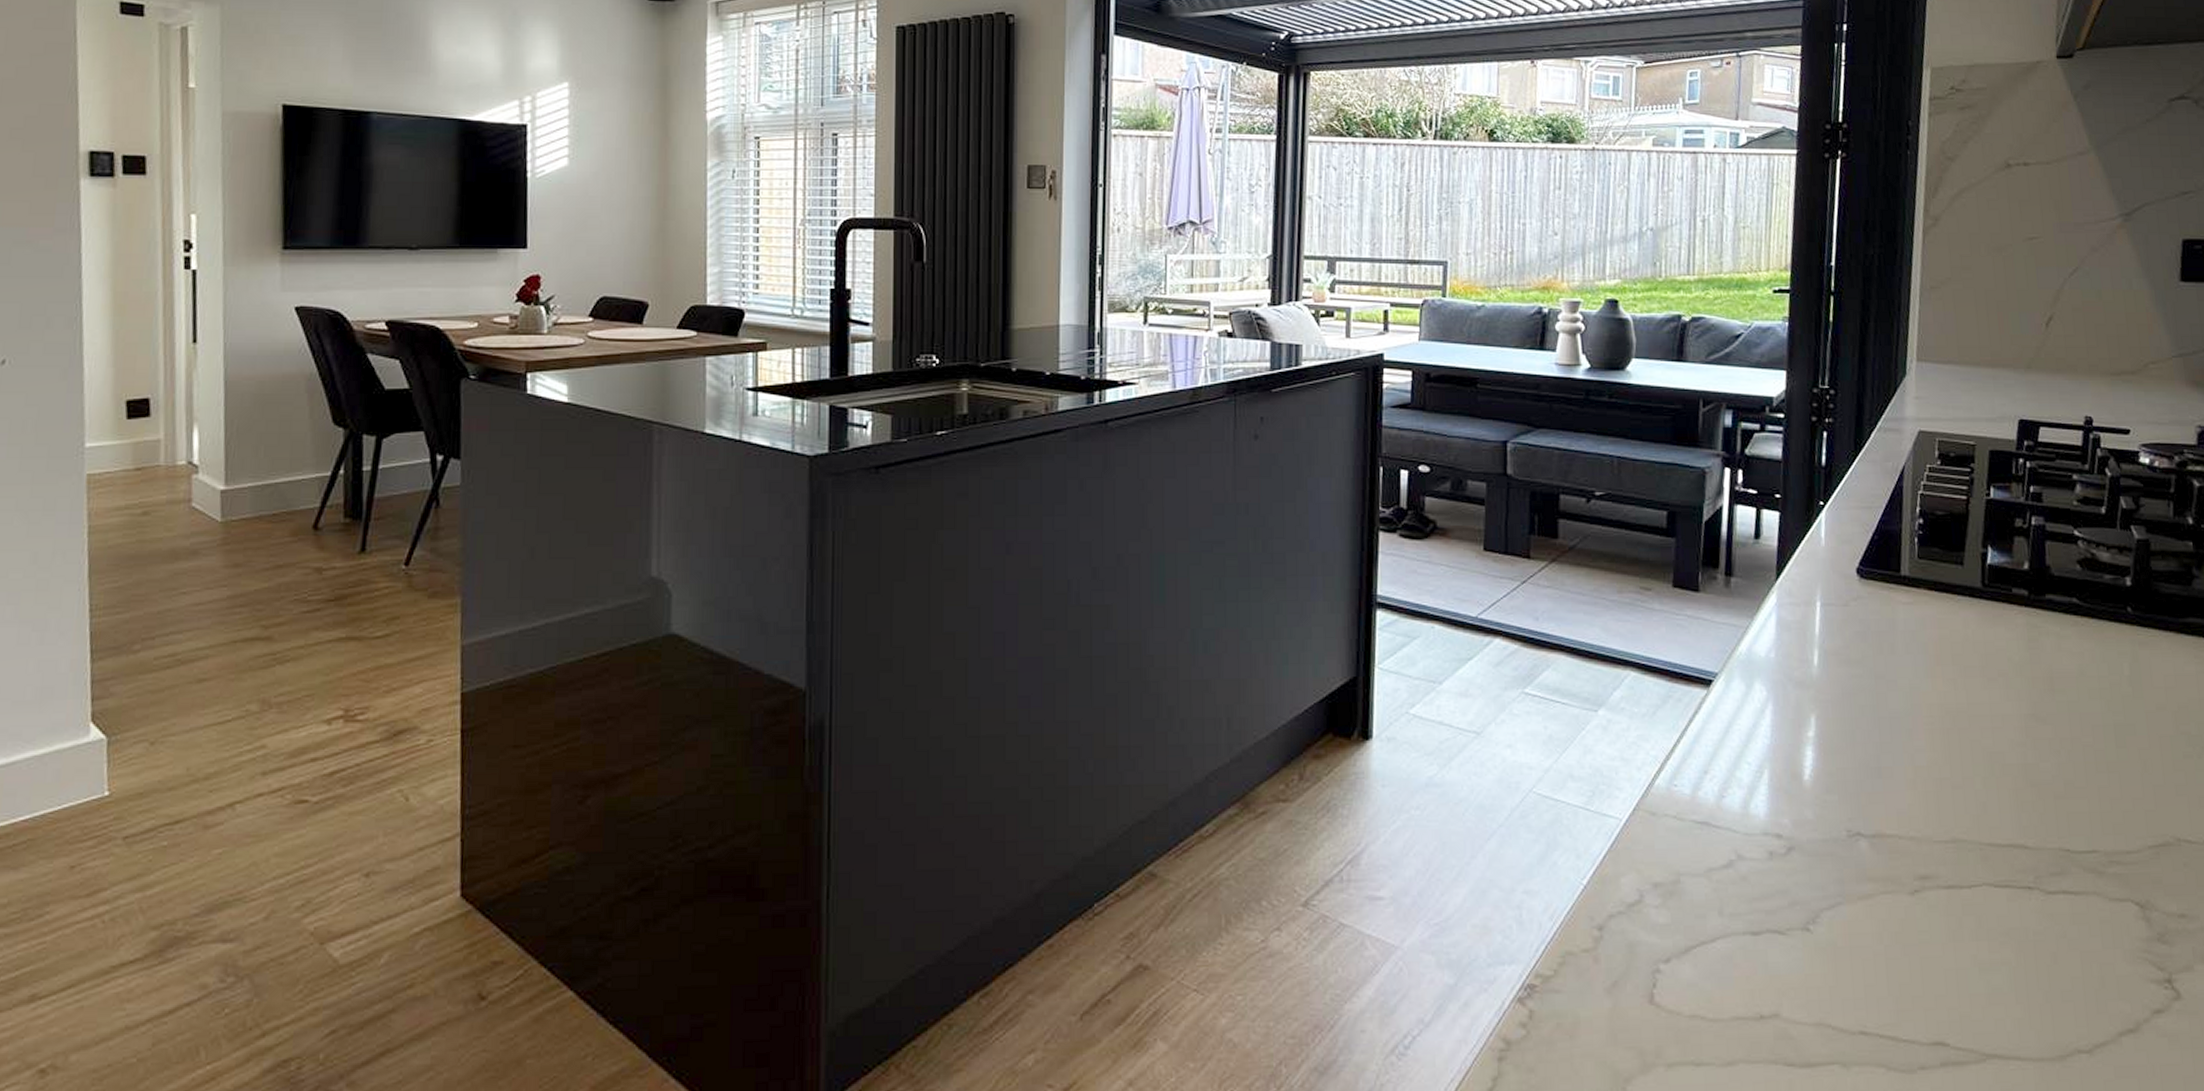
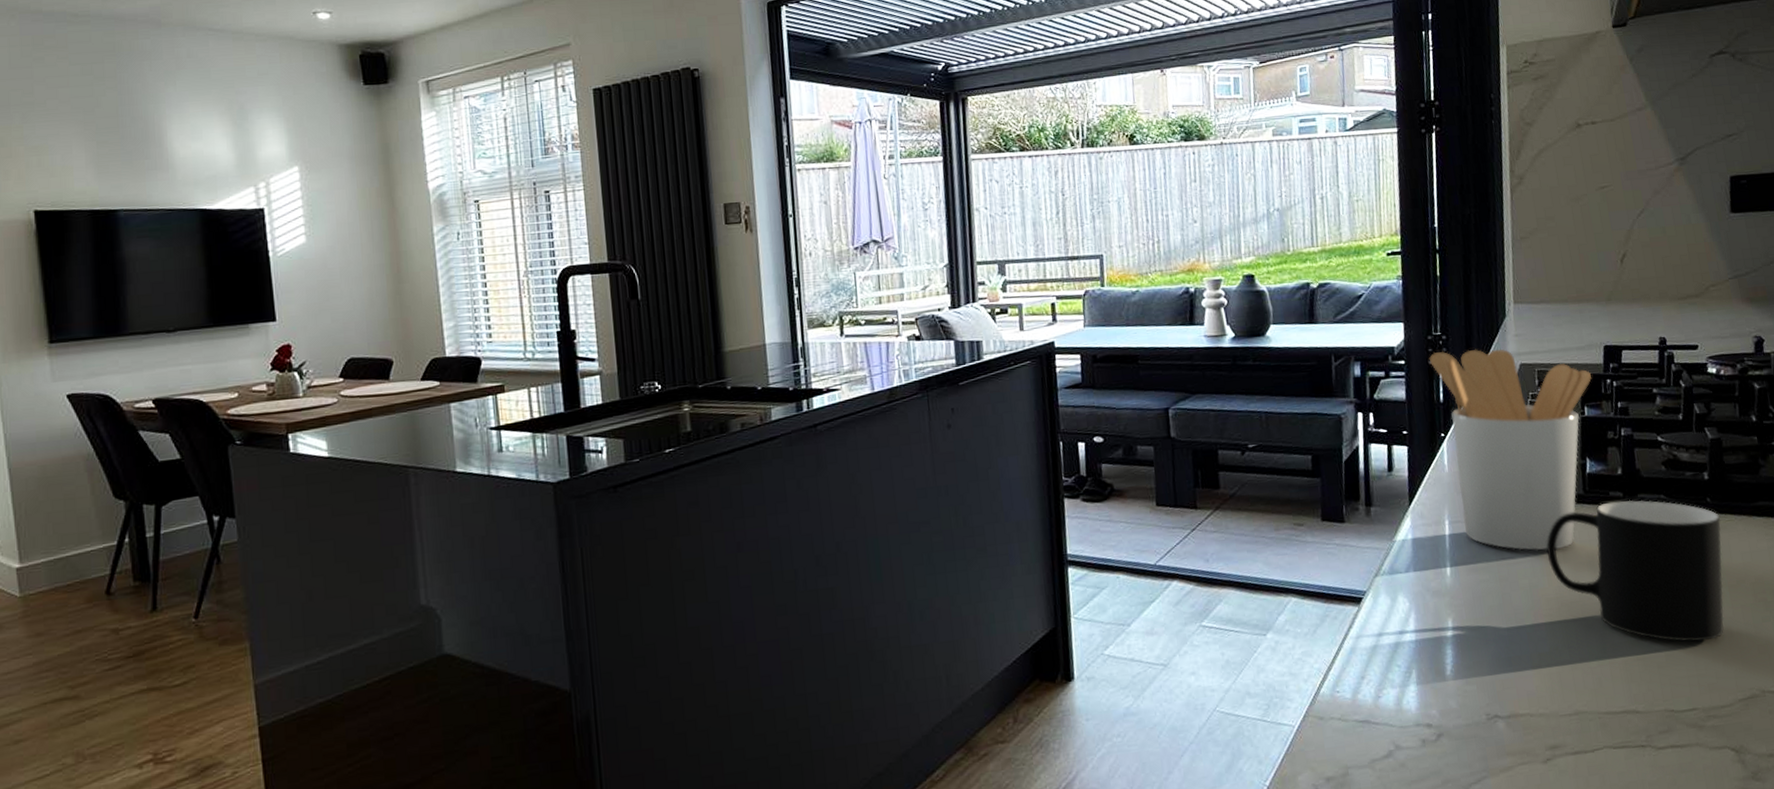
utensil holder: none [1812,408,2001,649] -> present [1428,348,1592,551]
cup: none [1933,599,2143,773] -> present [1546,499,1724,642]

